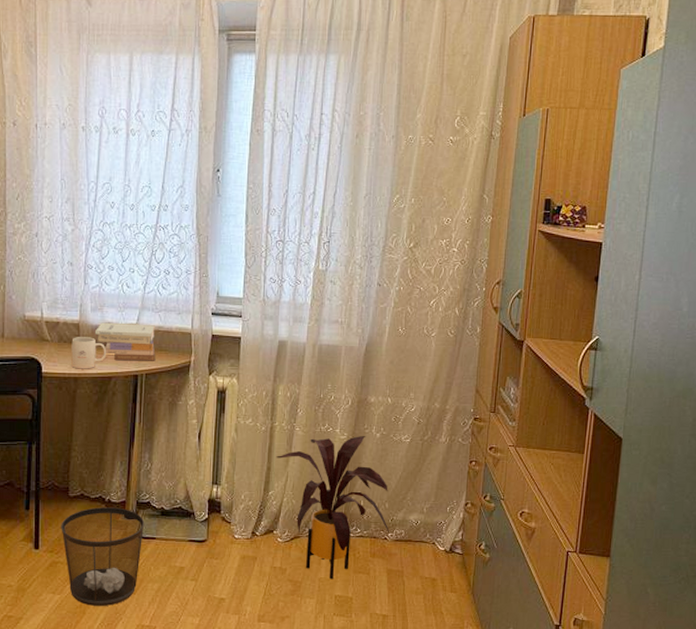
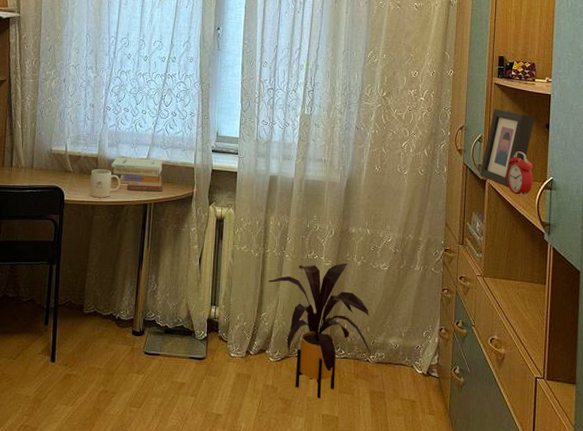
waste bin: present [61,507,145,606] -> none [75,324,150,418]
picture frame: none [516,260,583,349] -> present [479,108,535,188]
alarm clock: none [546,308,577,359] -> present [506,151,533,197]

